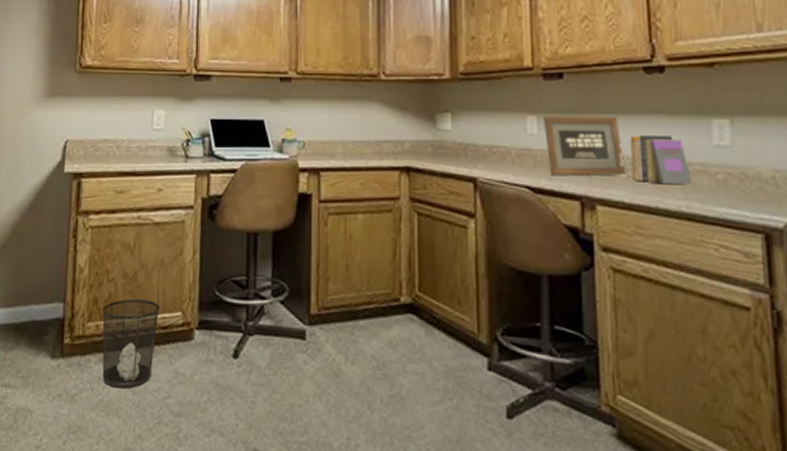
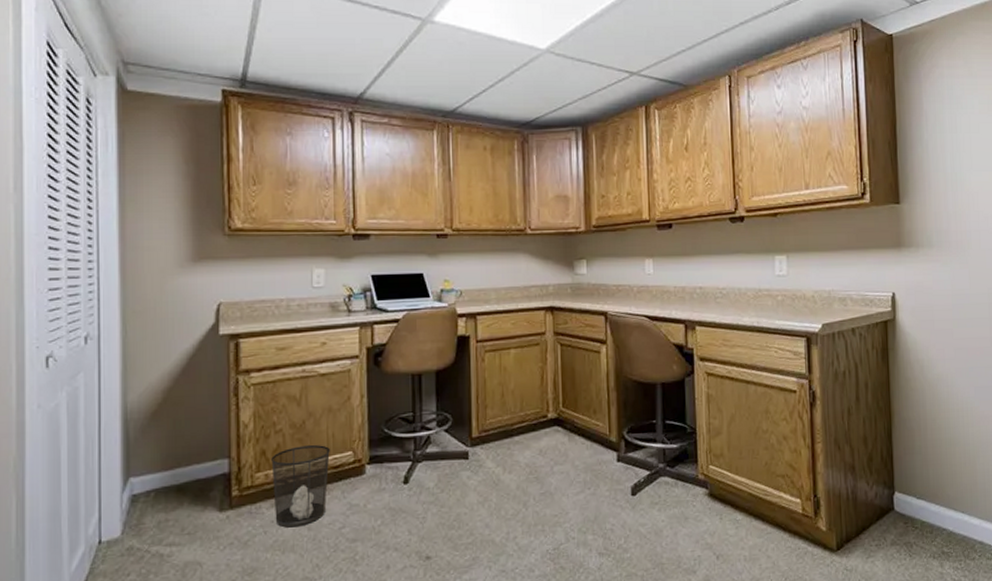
picture frame: present [544,116,626,176] -> none [658,257,717,306]
books: present [630,135,693,185] -> none [720,270,761,307]

